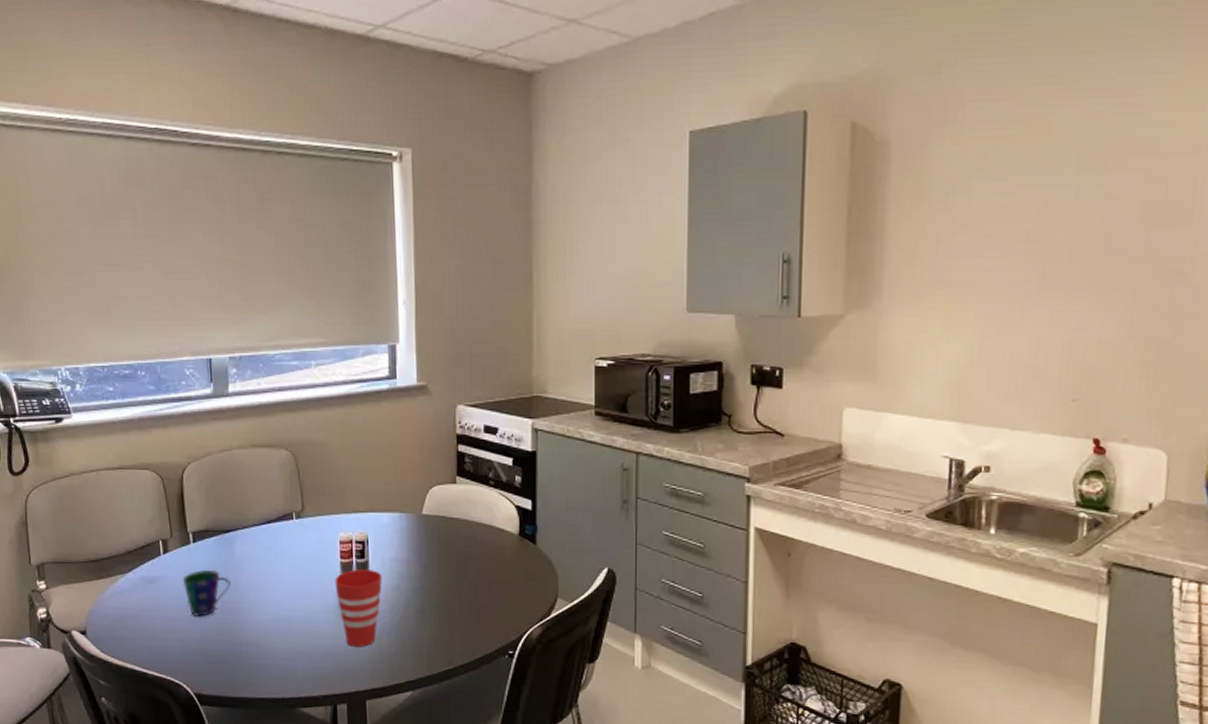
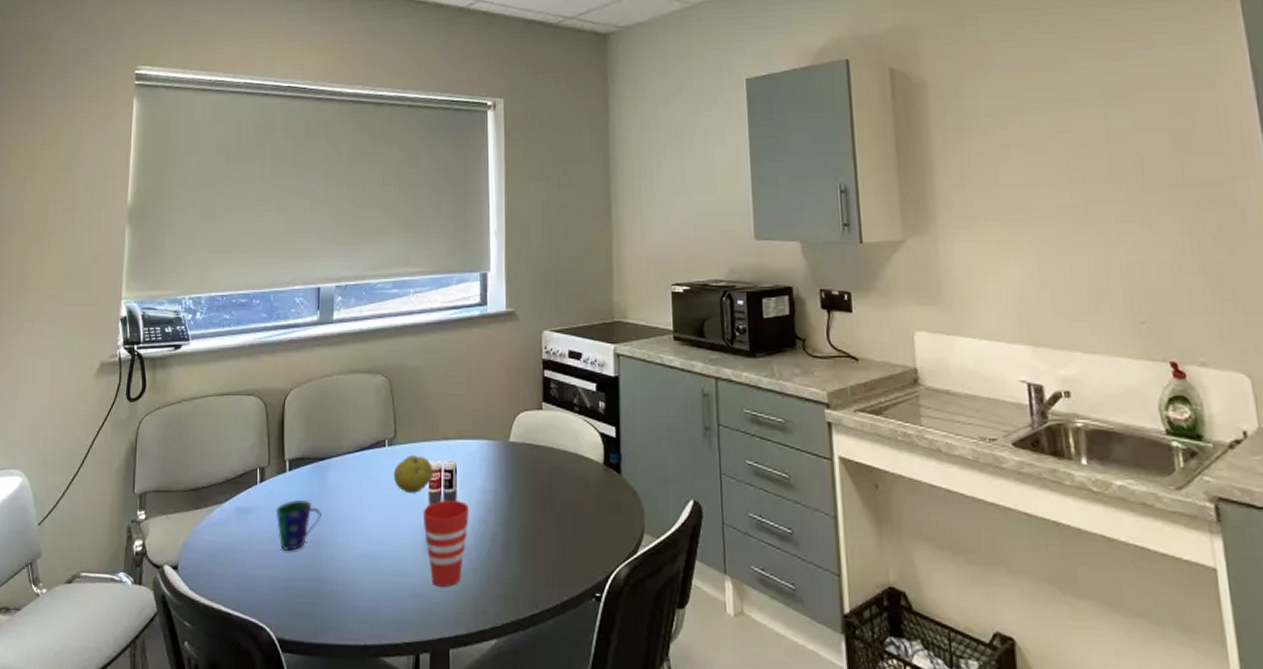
fruit: none [302,527,344,563] -> present [393,455,433,493]

